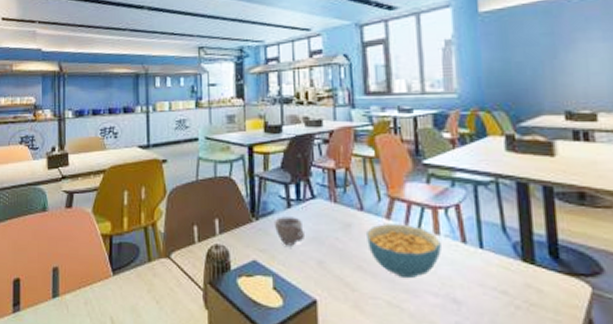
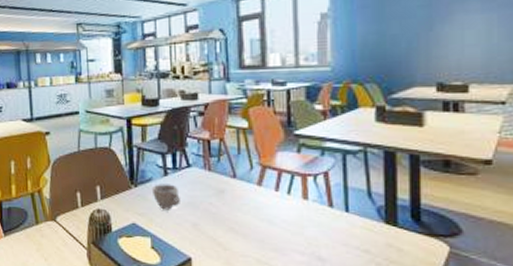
cereal bowl: present [365,224,441,279] -> none [237,190,309,239]

